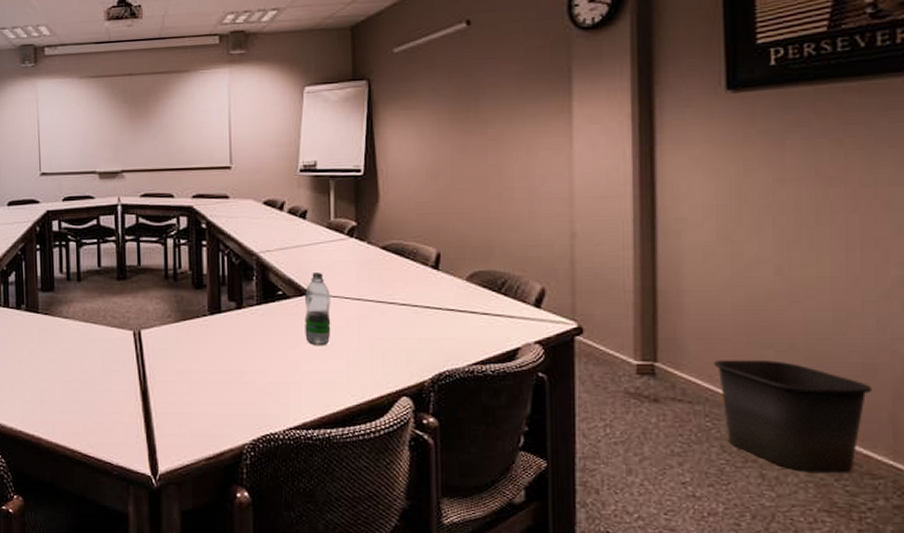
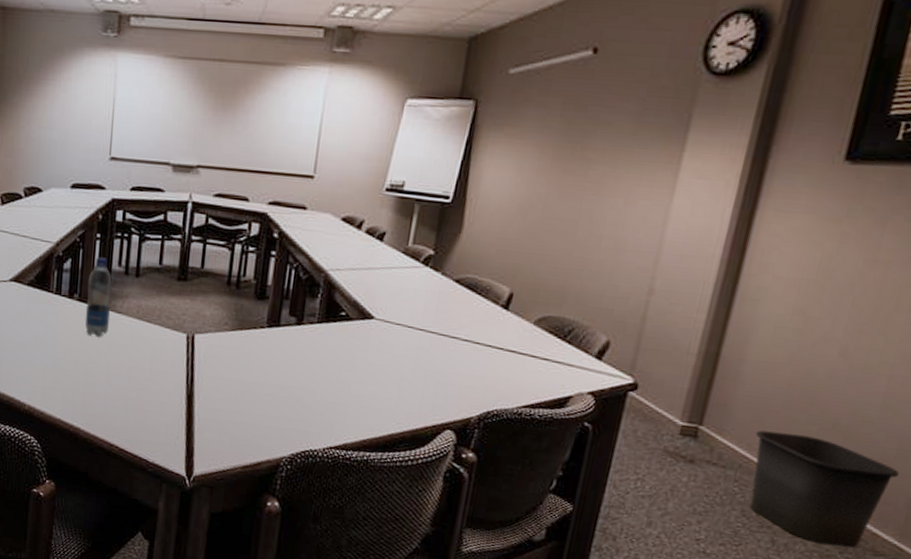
bottle: none [33,267,58,345] -> present [85,257,112,338]
bottle: present [304,273,331,346] -> none [360,297,394,372]

